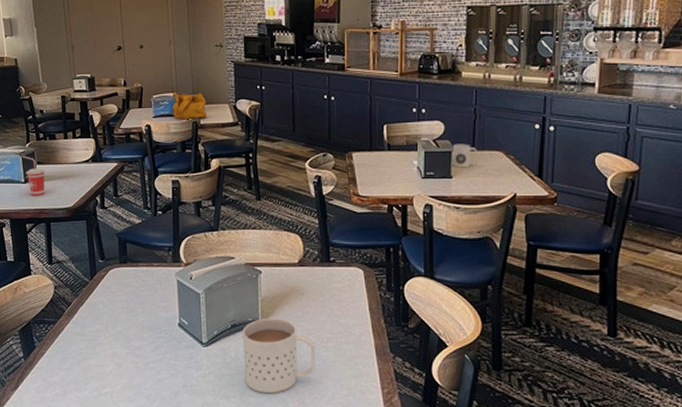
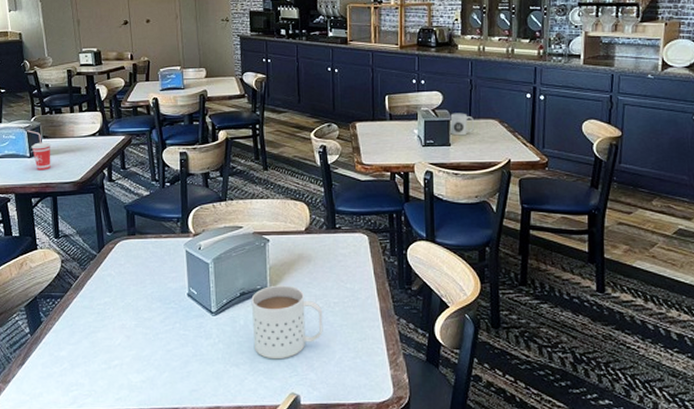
handbag: present [172,91,207,120] -> none [179,64,214,93]

